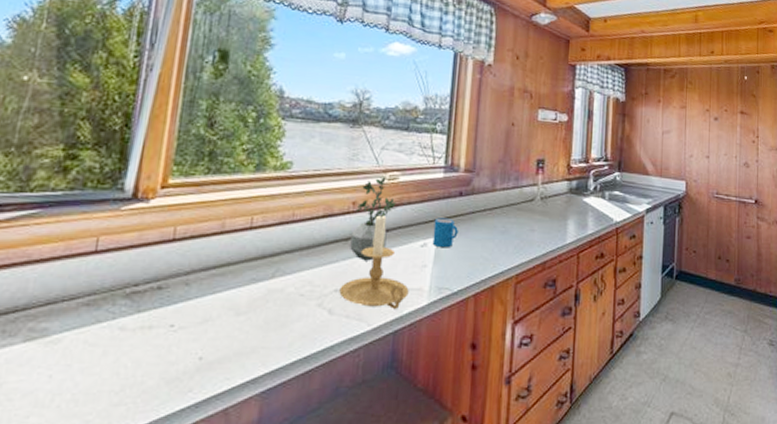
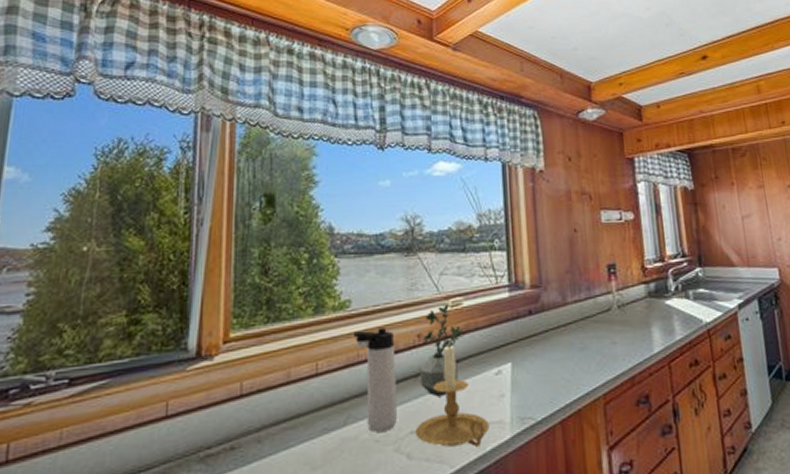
thermos bottle: none [290,192,330,287] -> present [352,328,397,432]
mug: present [432,218,458,248] -> none [506,340,533,374]

